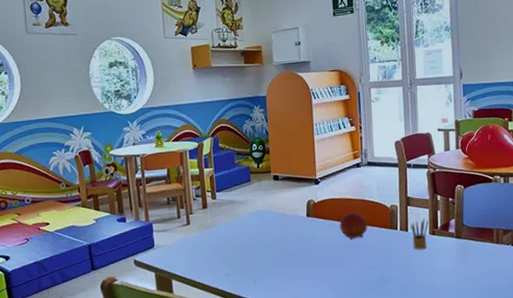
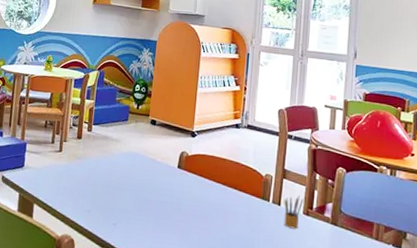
fruit: present [339,212,368,240] -> none [209,173,239,202]

